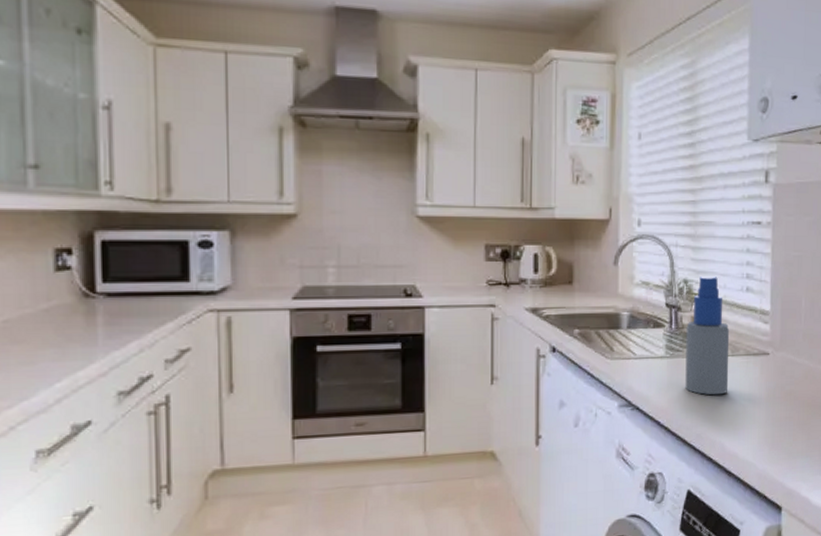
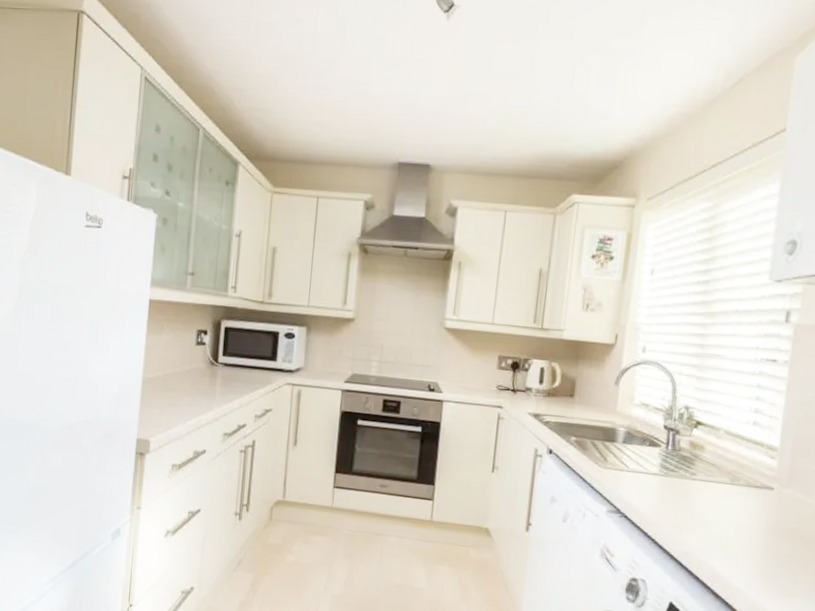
spray bottle: present [685,275,730,396] -> none [676,404,731,520]

